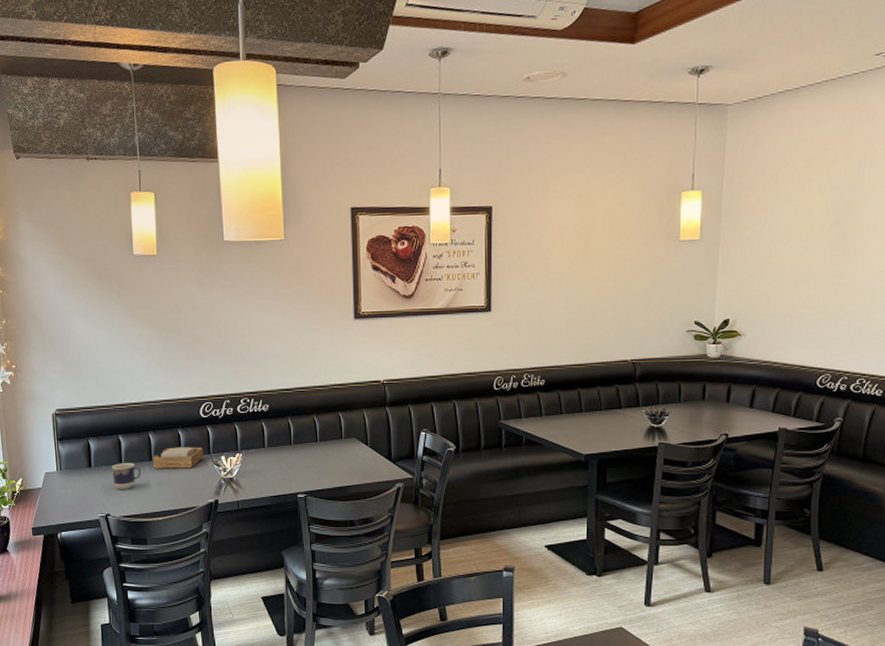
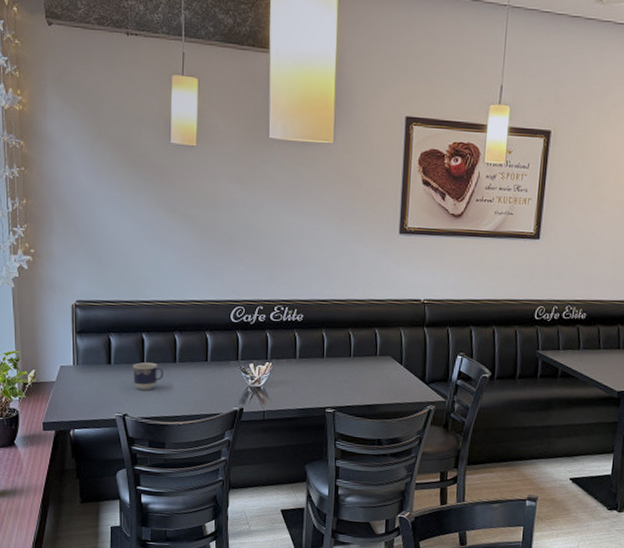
napkin holder: present [153,447,203,469] -> none [177,350,231,374]

